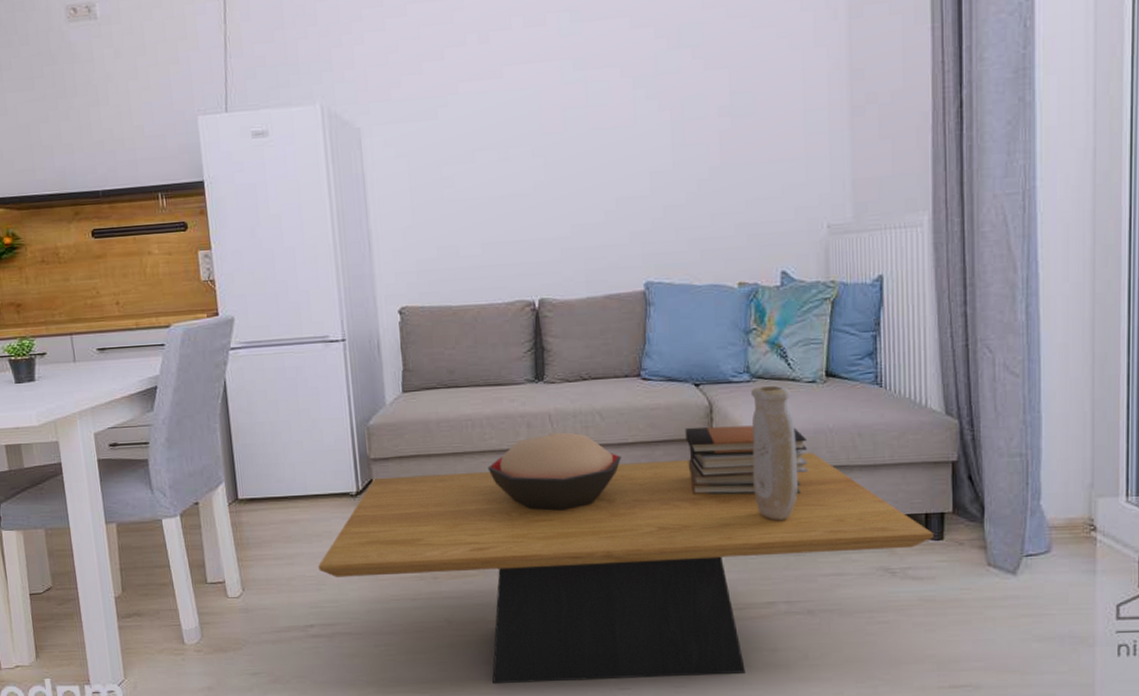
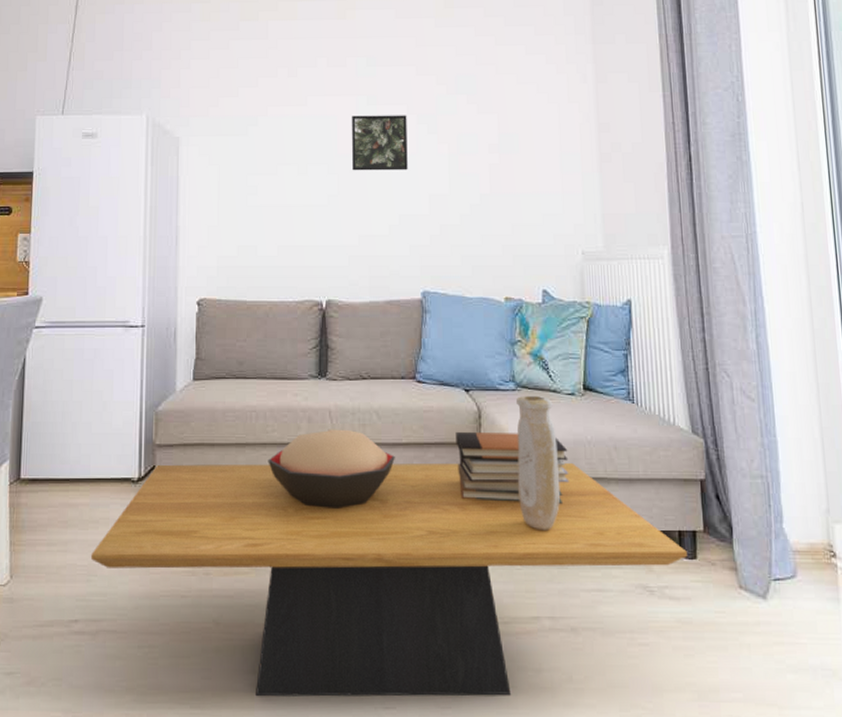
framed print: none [556,79,624,151] -> present [352,115,408,171]

